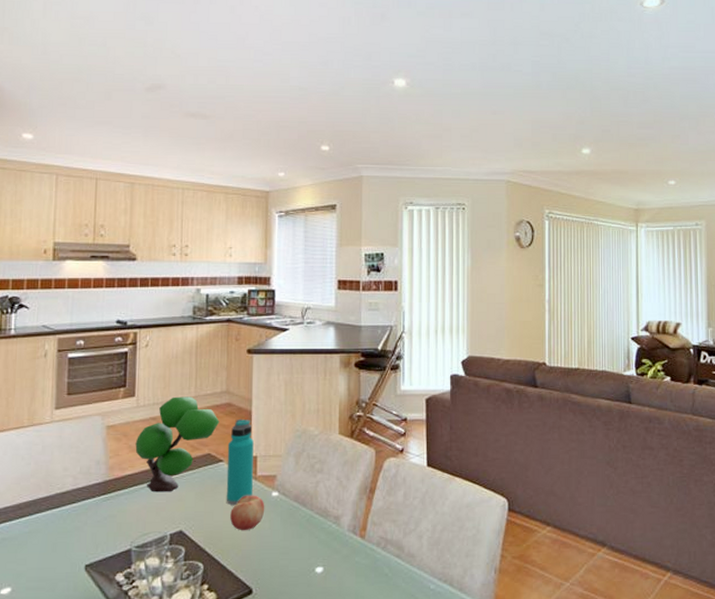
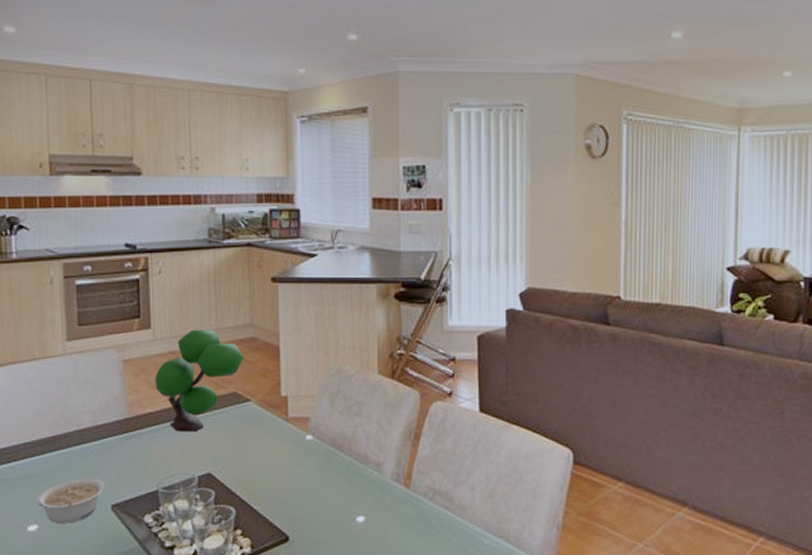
legume: none [12,539,80,585] -> present [36,477,105,523]
water bottle: present [226,419,254,505] -> none [254,355,284,448]
fruit: present [230,495,265,531] -> none [261,437,299,476]

